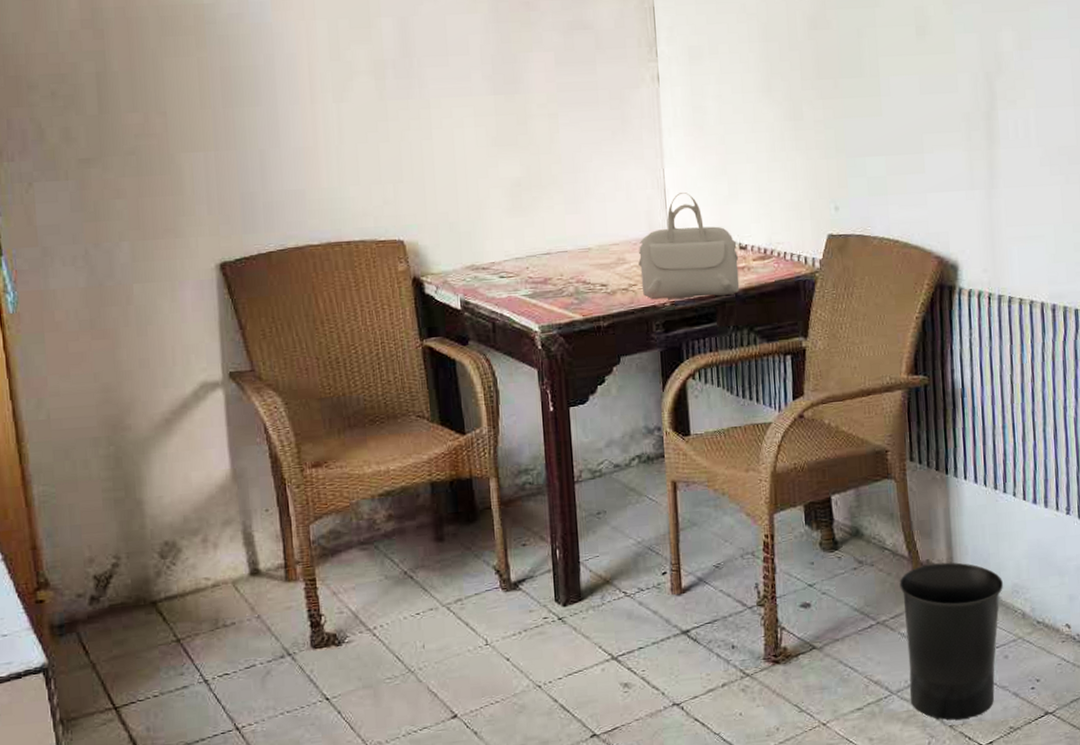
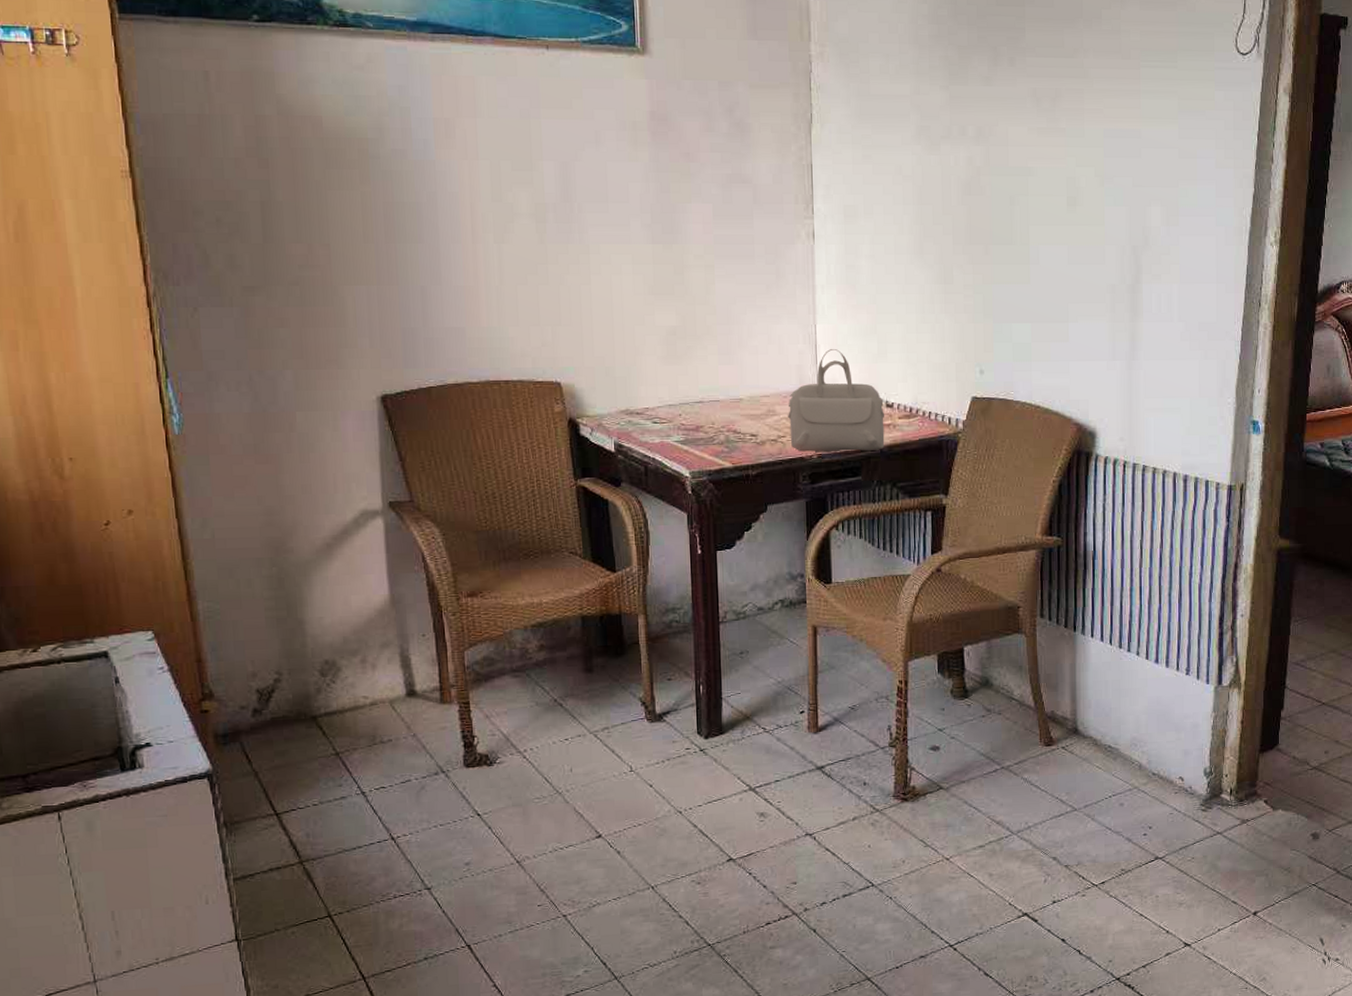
waste bin: present [899,562,1004,720] -> none [1025,714,1123,861]

